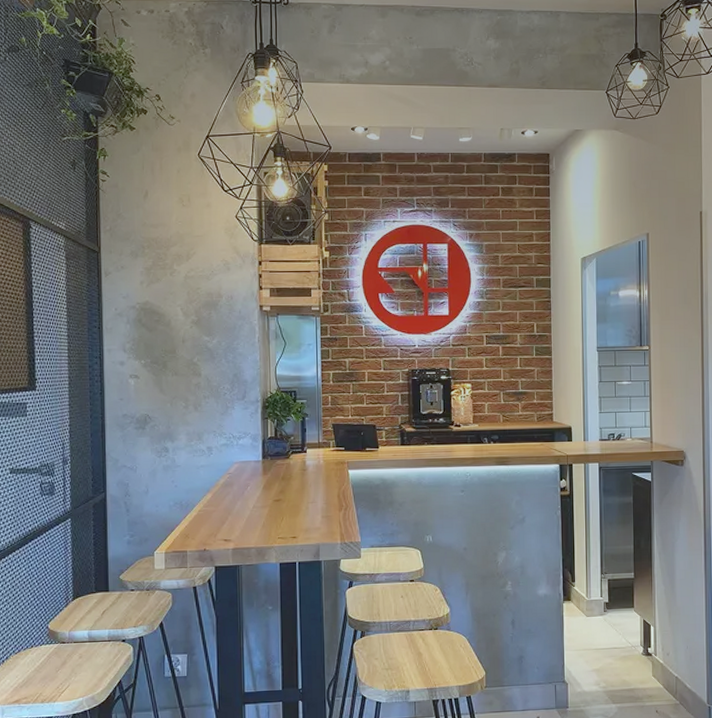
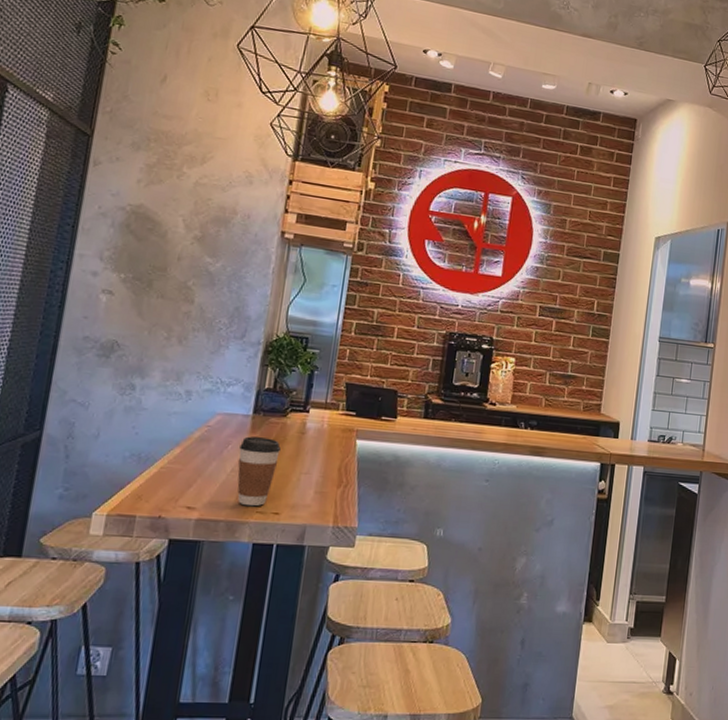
coffee cup: none [256,477,289,534] -> present [237,436,281,507]

